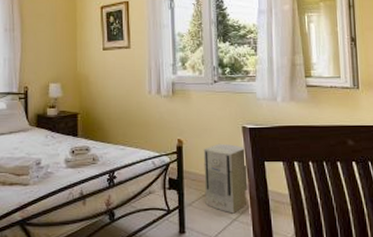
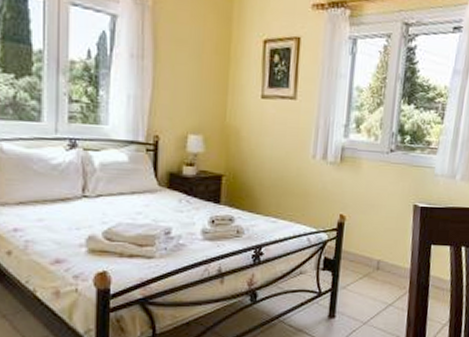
air purifier: present [203,143,248,214] -> none [361,222,414,299]

